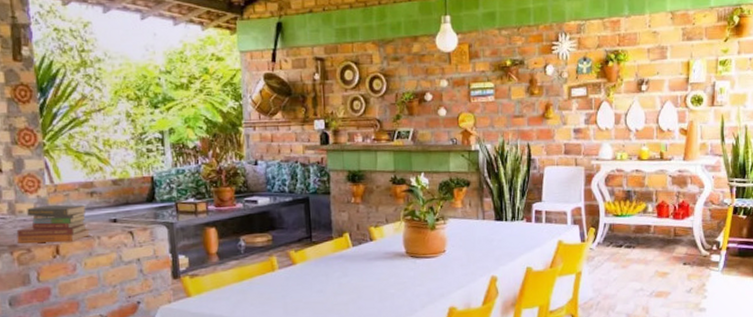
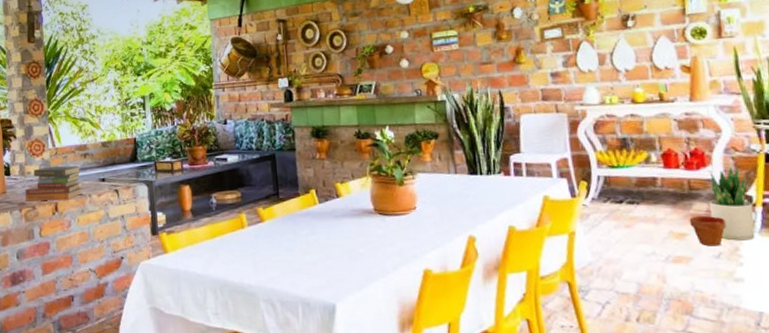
flower pot: none [671,257,699,283] -> present [689,215,727,247]
planter: none [687,218,719,278] -> present [708,167,756,241]

